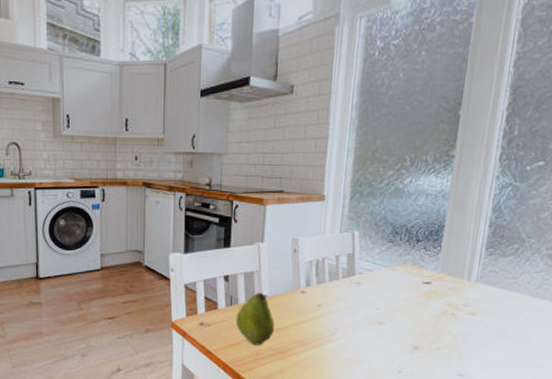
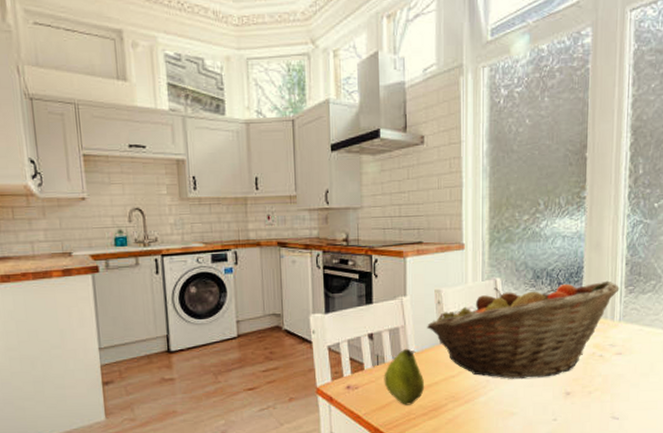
fruit basket: none [281,240,480,331] -> present [427,280,620,379]

